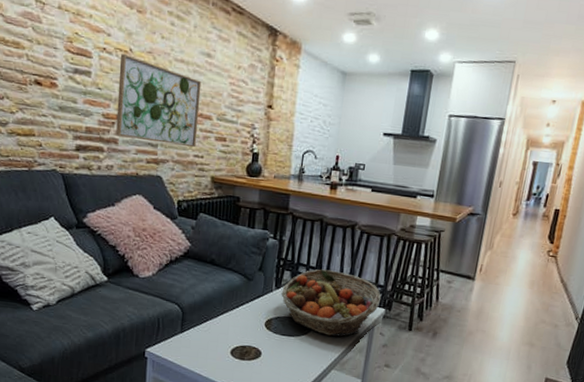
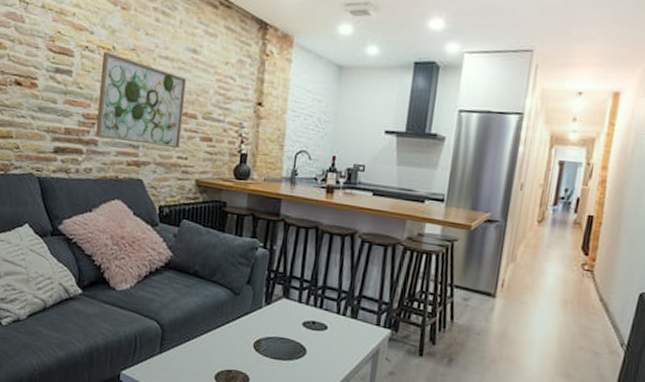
fruit basket: present [281,269,381,337] -> none [272,282,386,362]

